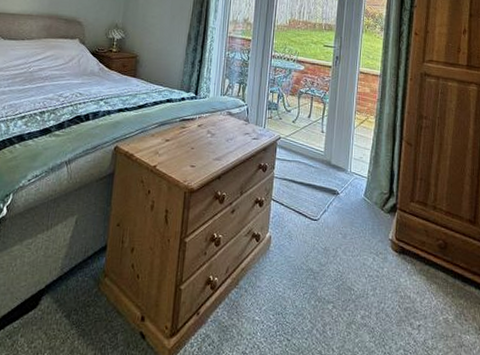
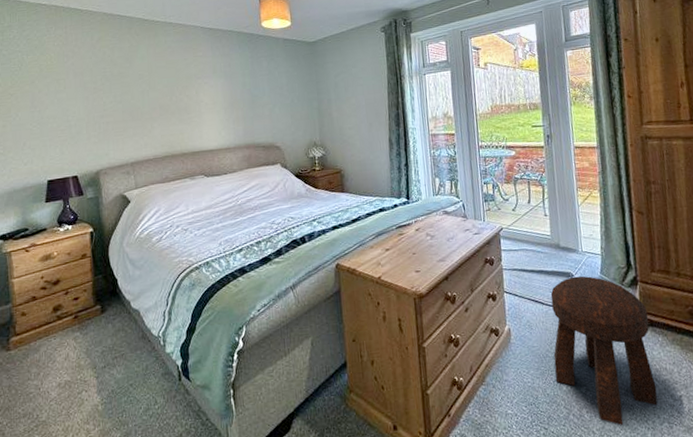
stool: none [305,194,401,346] -> present [550,276,658,425]

